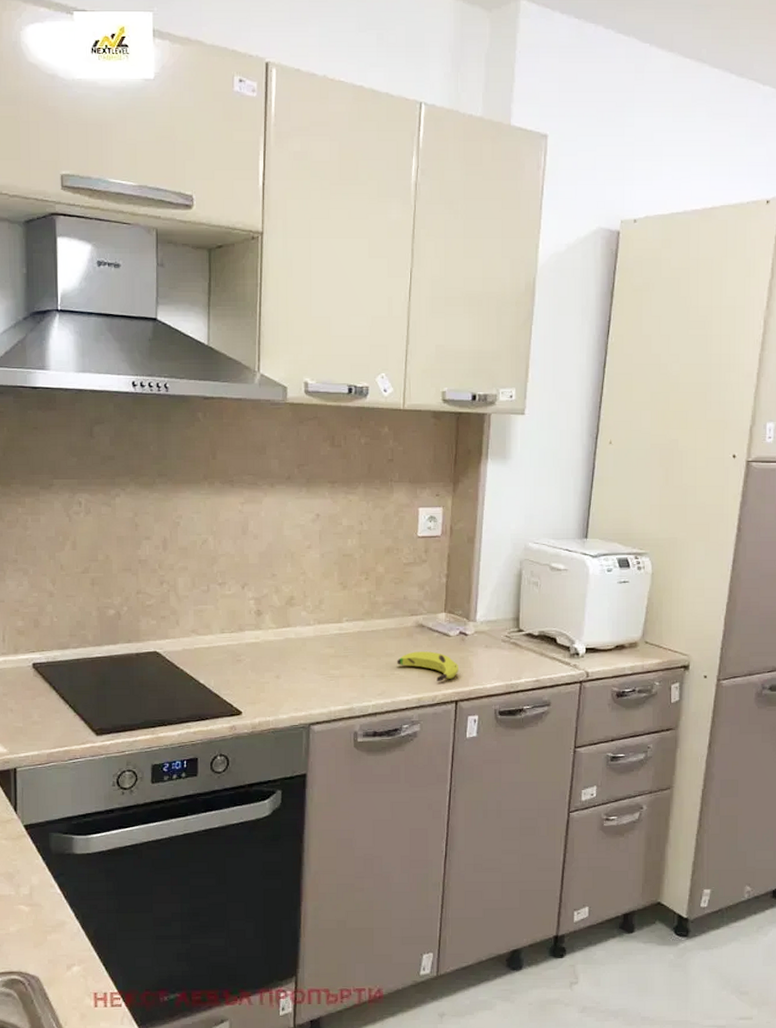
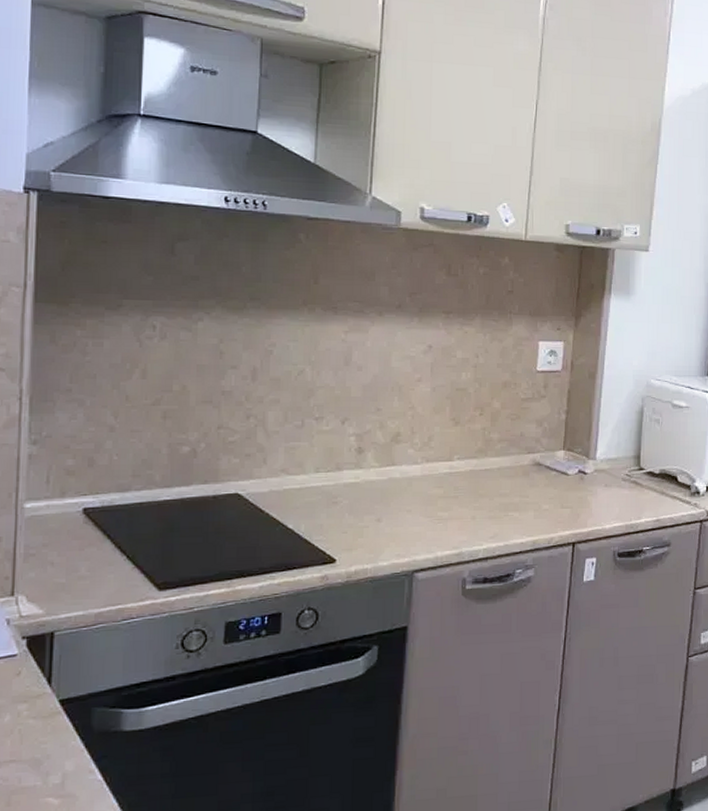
banana: present [397,651,458,682] -> none [511,491,577,524]

